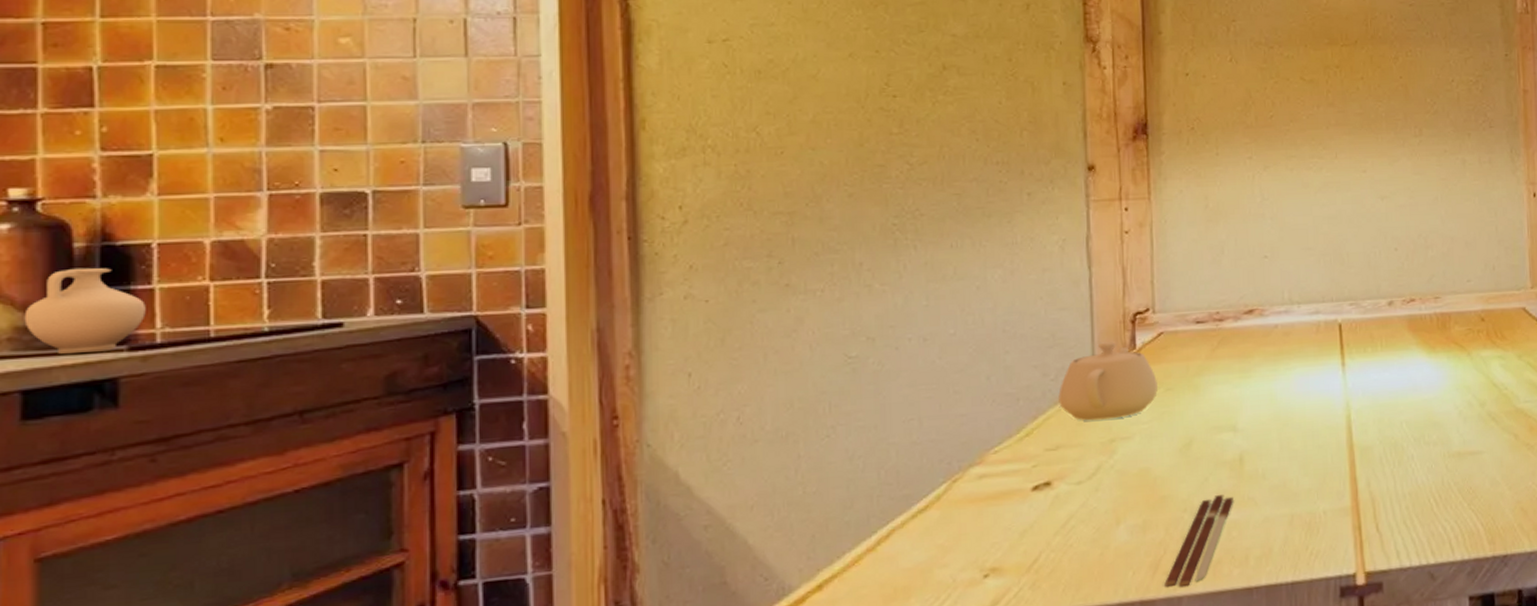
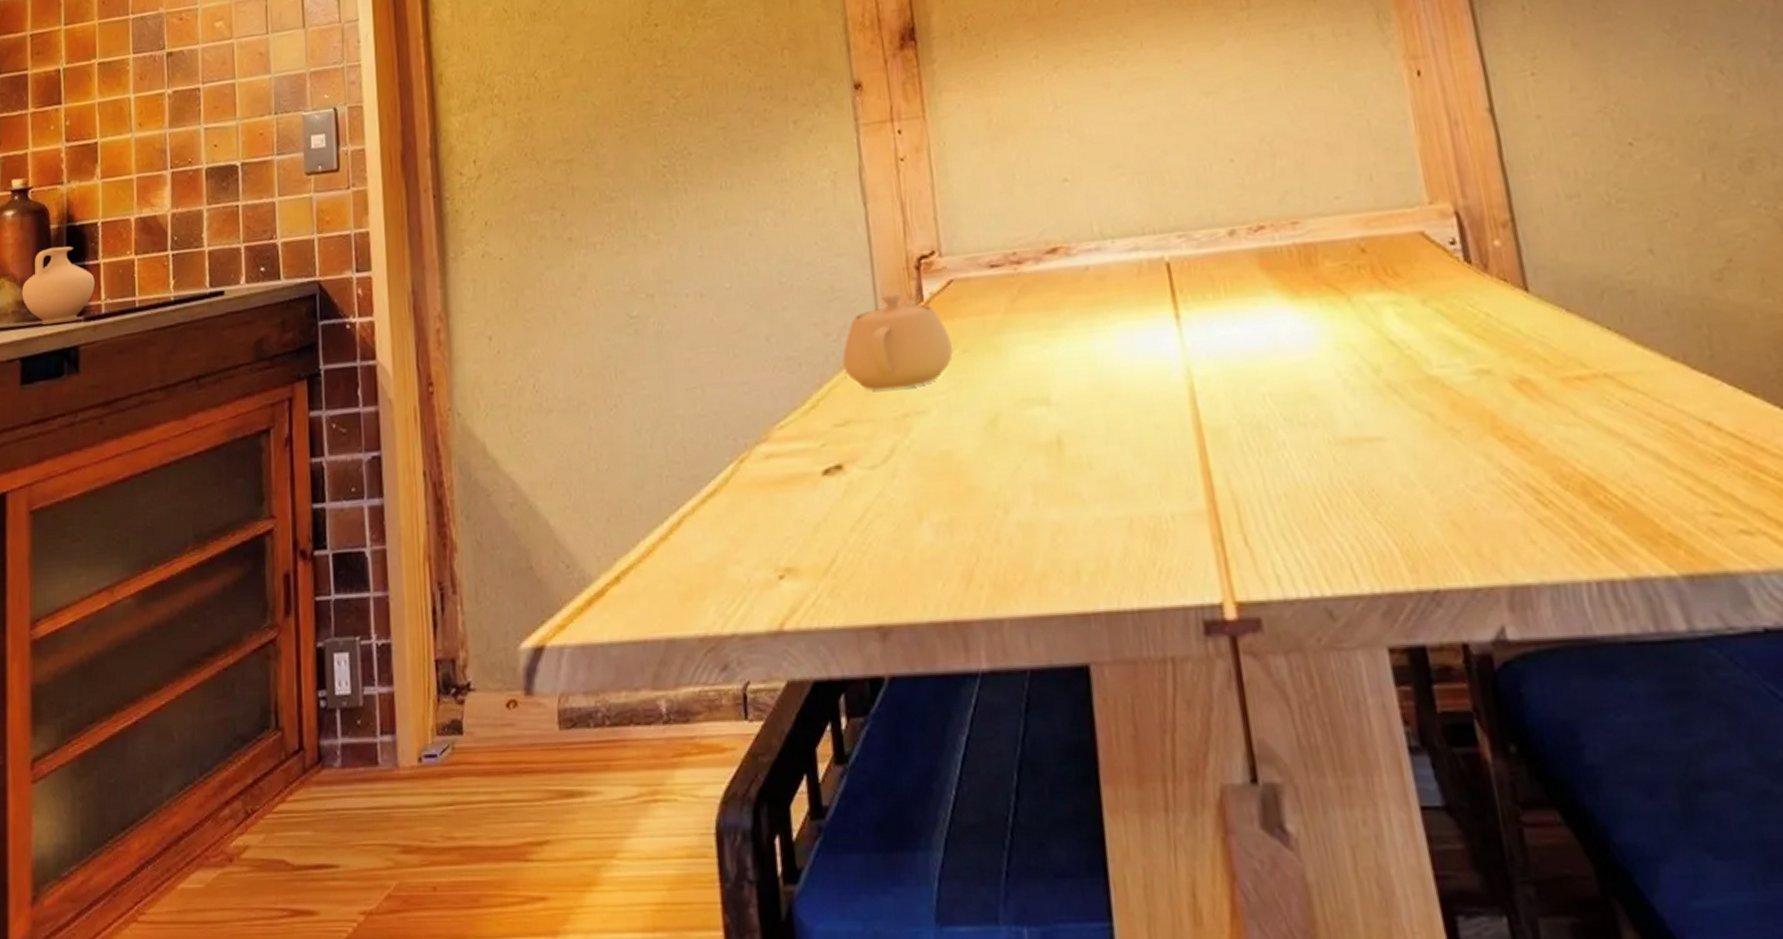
chopsticks: present [1164,495,1235,587] -> none [980,488,1056,605]

